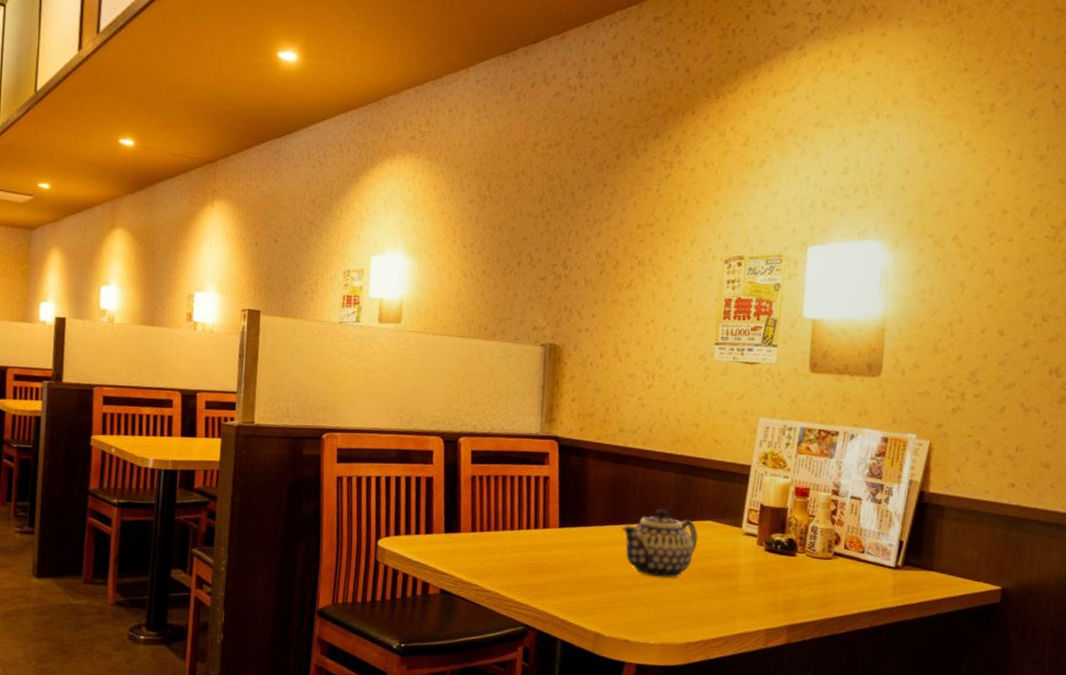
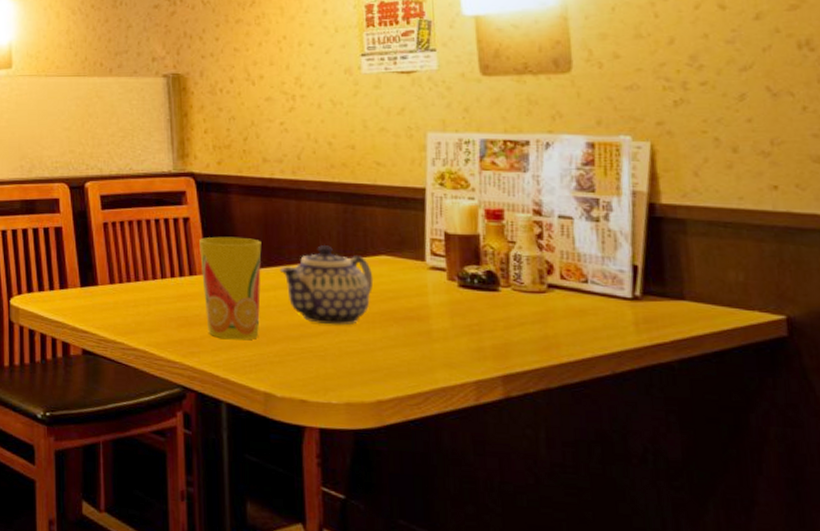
cup: none [553,495,609,587] -> present [198,236,262,340]

